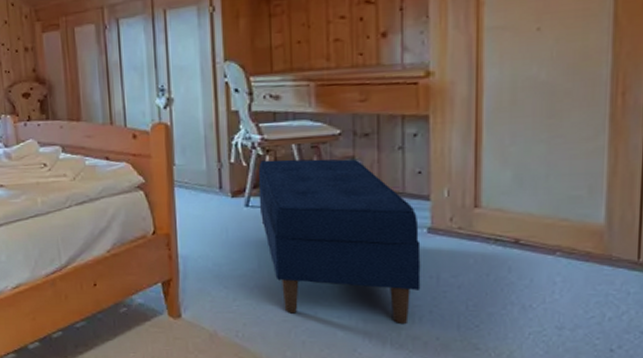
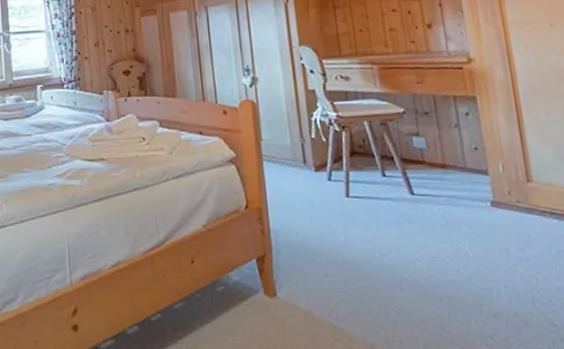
bench: present [258,159,421,323] -> none [336,135,494,299]

